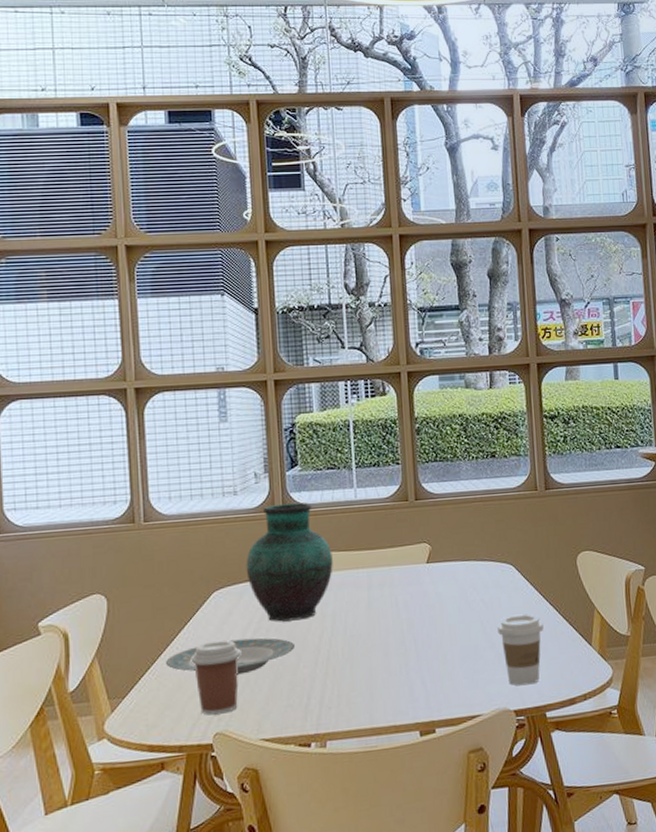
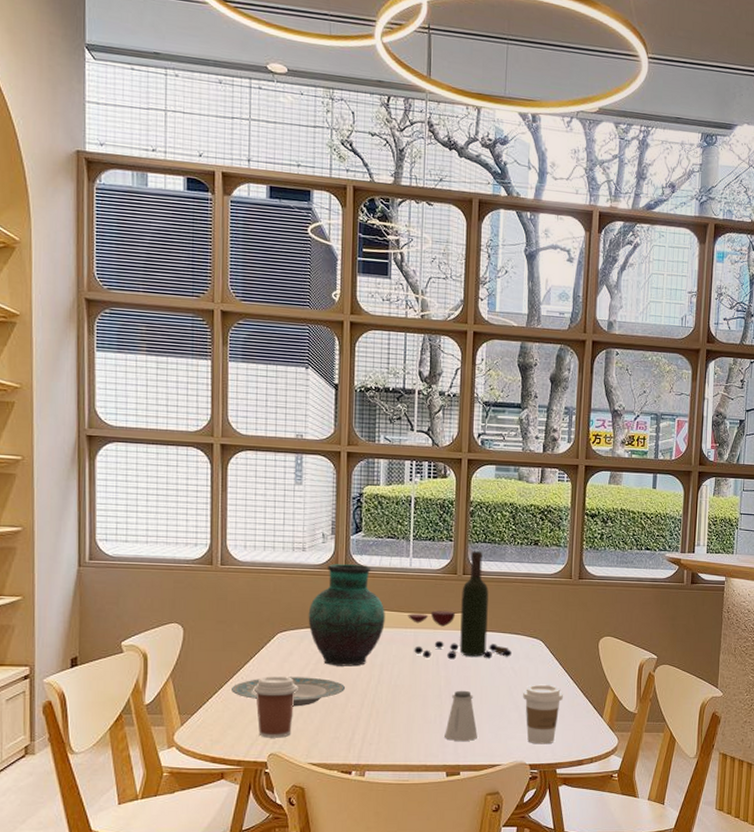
wine bottle: none [358,472,480,600] -> present [408,551,512,660]
saltshaker: none [413,632,451,693] -> present [444,690,478,741]

